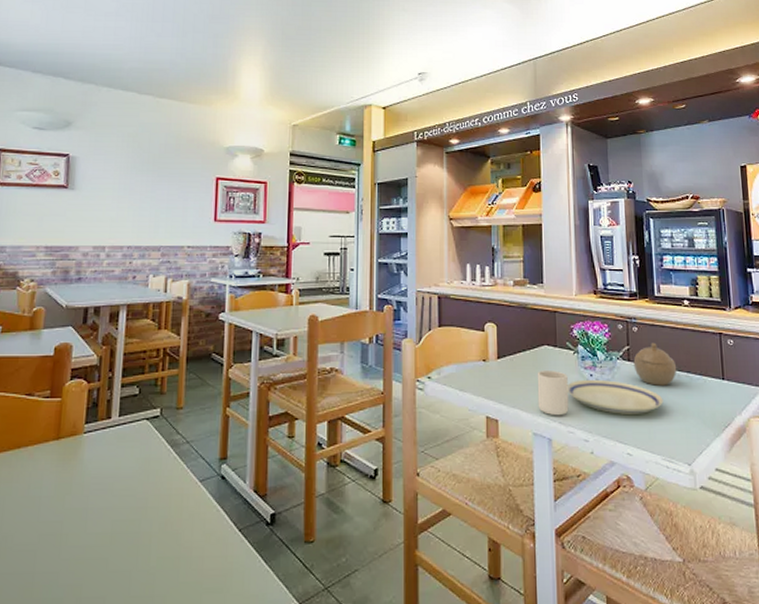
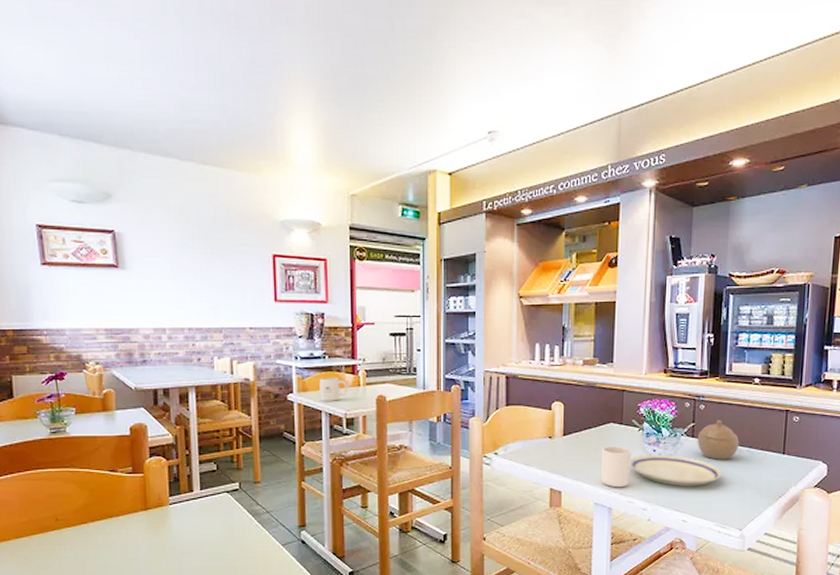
mug: none [251,296,281,321] -> present [319,377,348,401]

